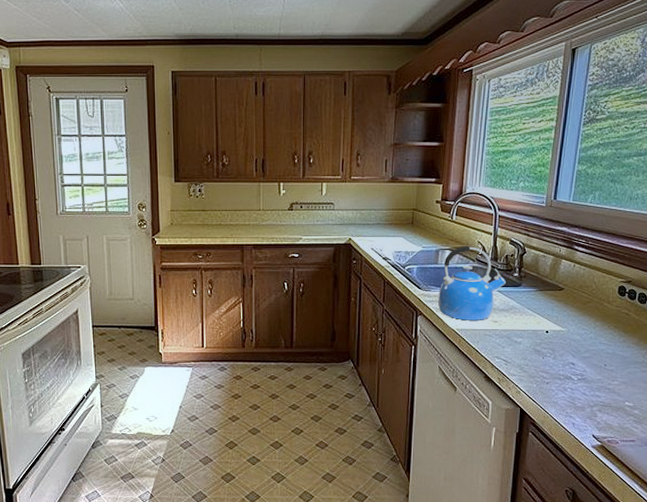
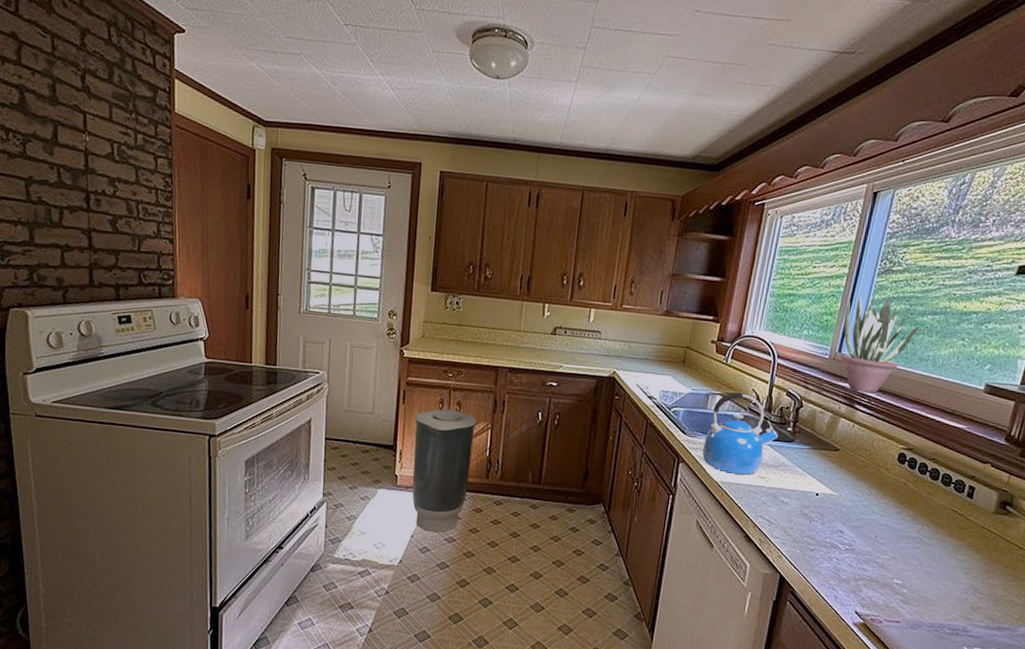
trash can: none [172,287,229,402] -> present [412,408,477,533]
potted plant: none [556,143,627,234] -> present [841,295,920,394]

